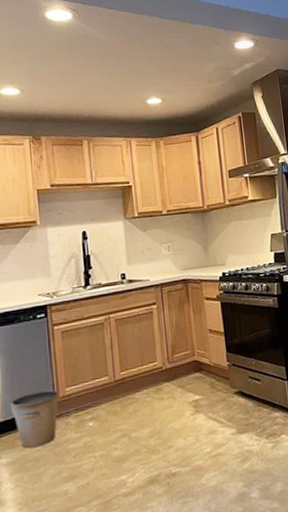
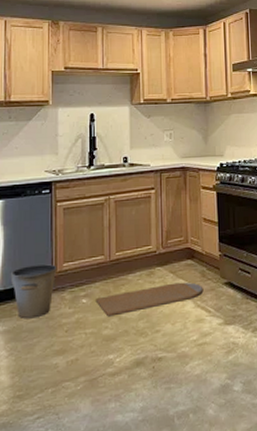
door mat: none [102,395,213,438] -> present [95,282,202,317]

